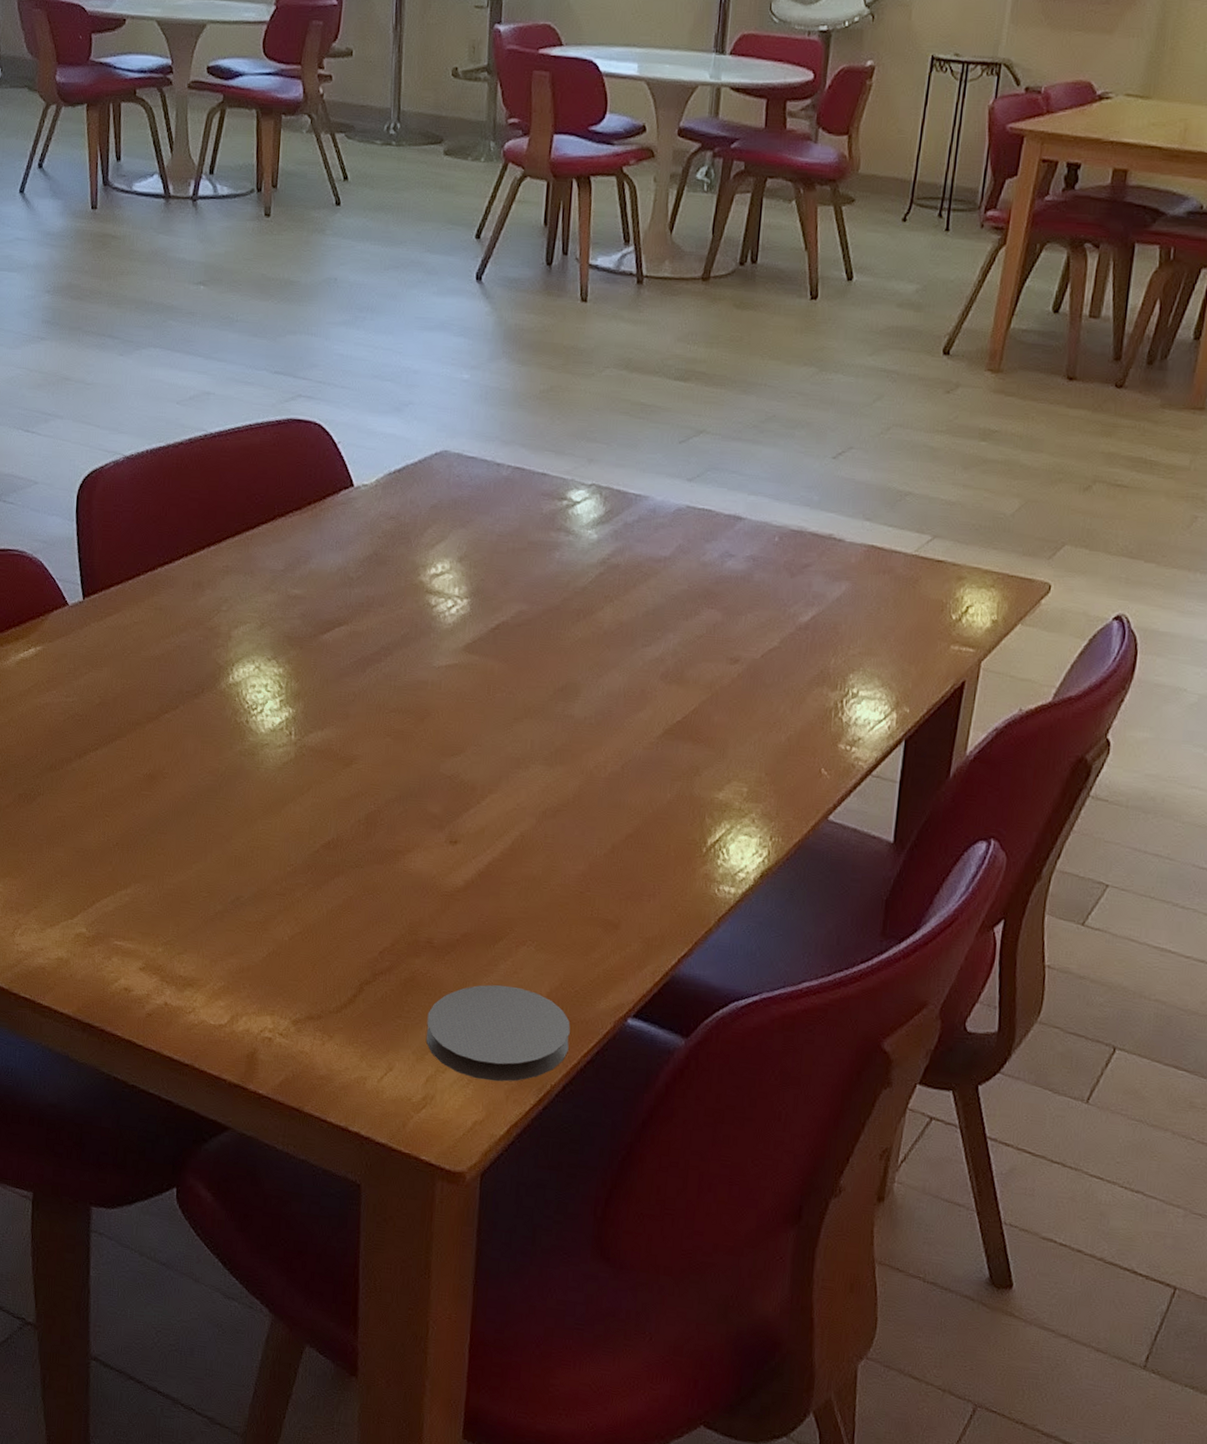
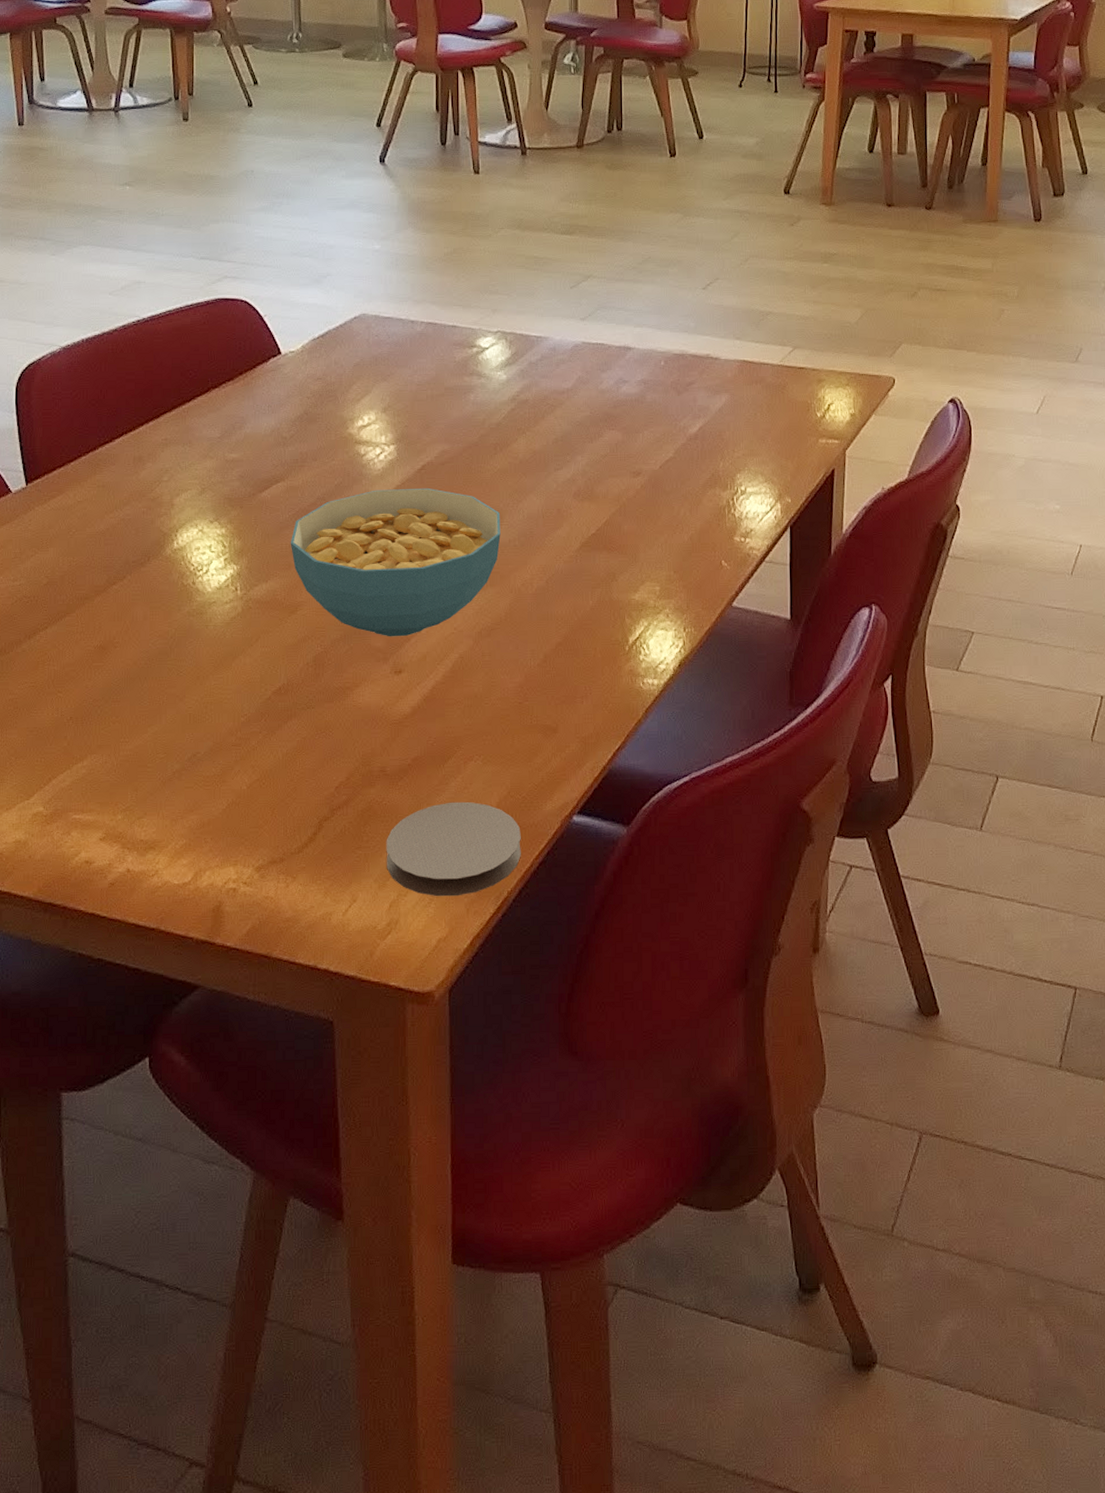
cereal bowl: none [349,645,578,806] -> present [290,487,501,637]

